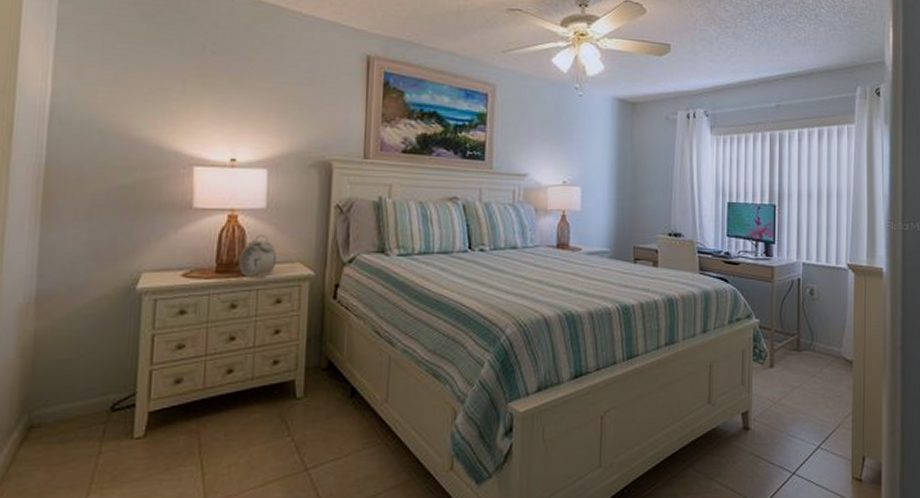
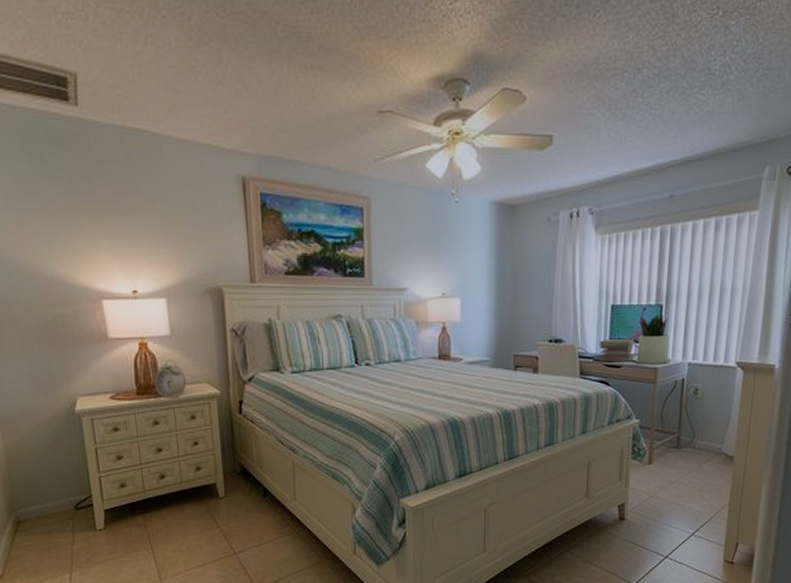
books: none [717,235,753,259] -> present [598,338,636,362]
planter: none [751,213,787,263] -> present [634,314,671,364]

